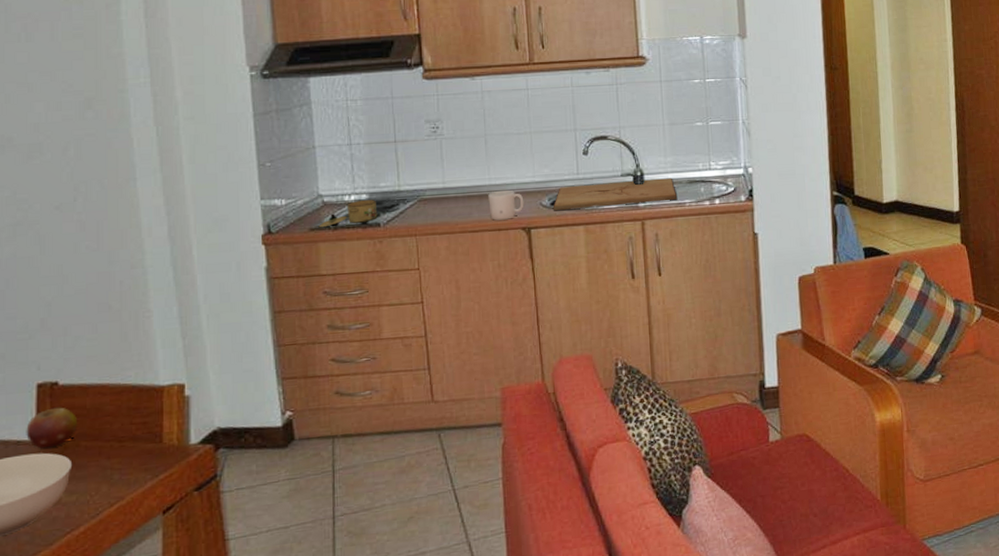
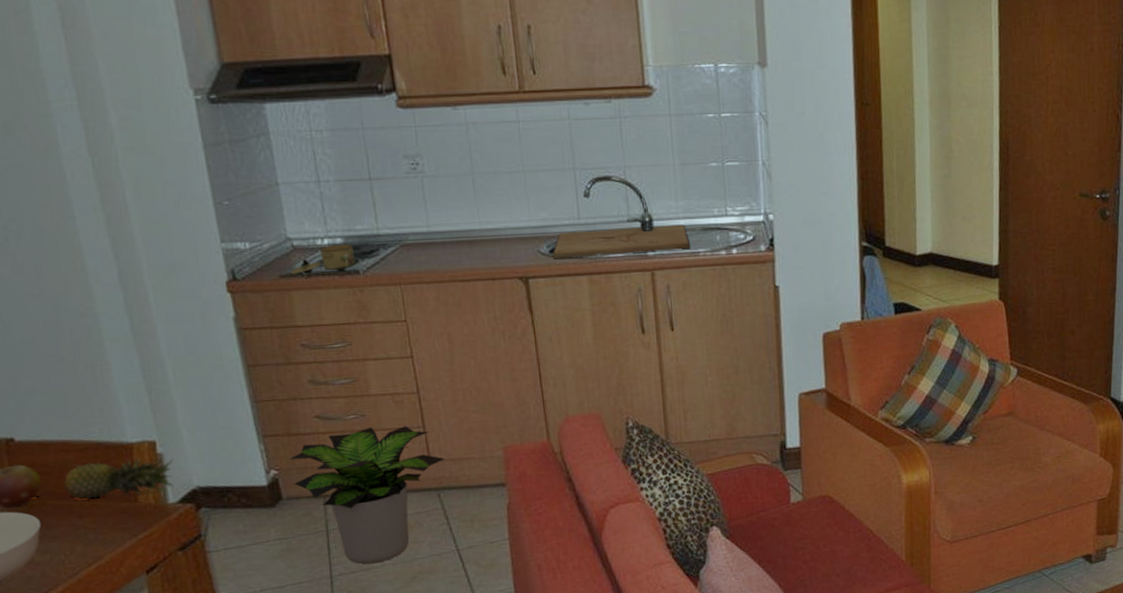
fruit: none [97,399,199,440] -> present [63,457,174,499]
potted plant: none [304,368,447,505] -> present [289,426,445,565]
mug: present [488,190,524,221] -> none [479,235,520,270]

